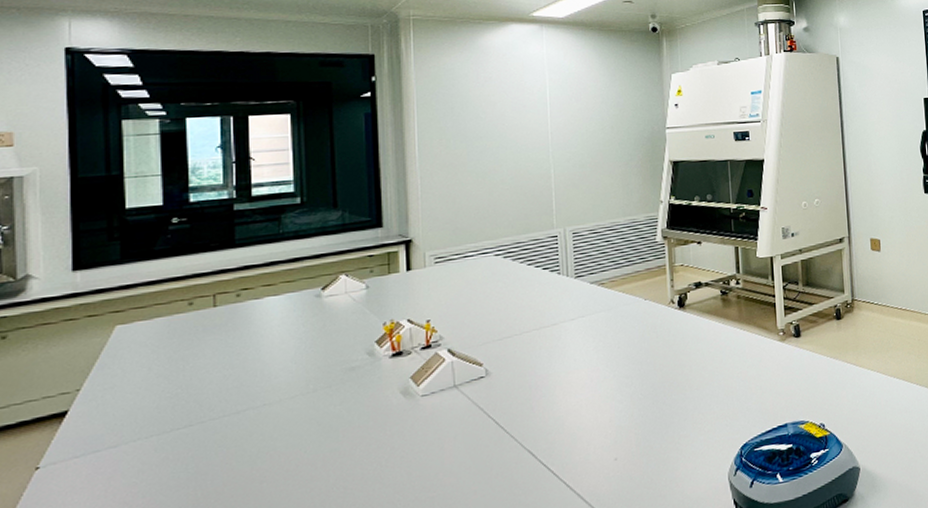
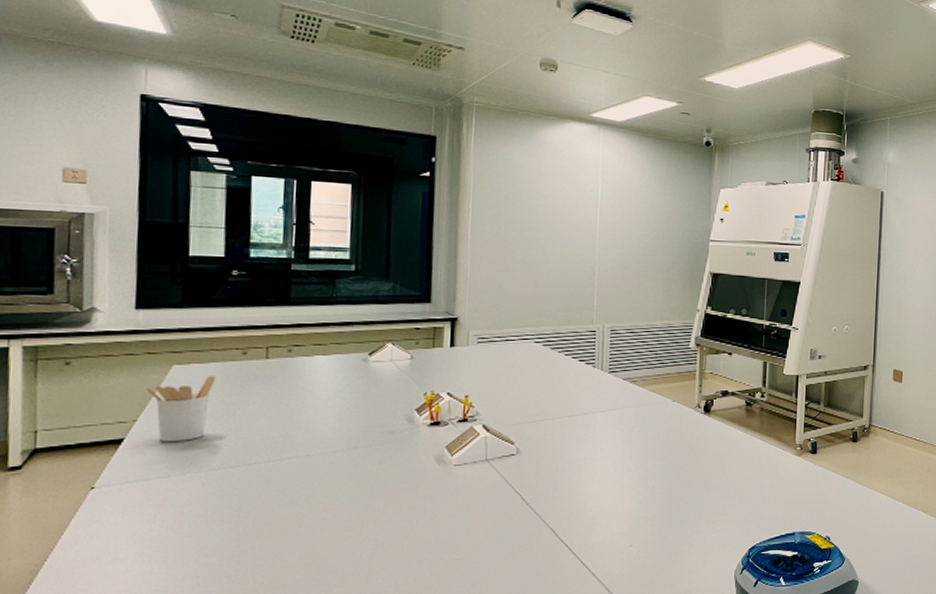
utensil holder: none [89,332,162,410] -> present [147,376,216,443]

